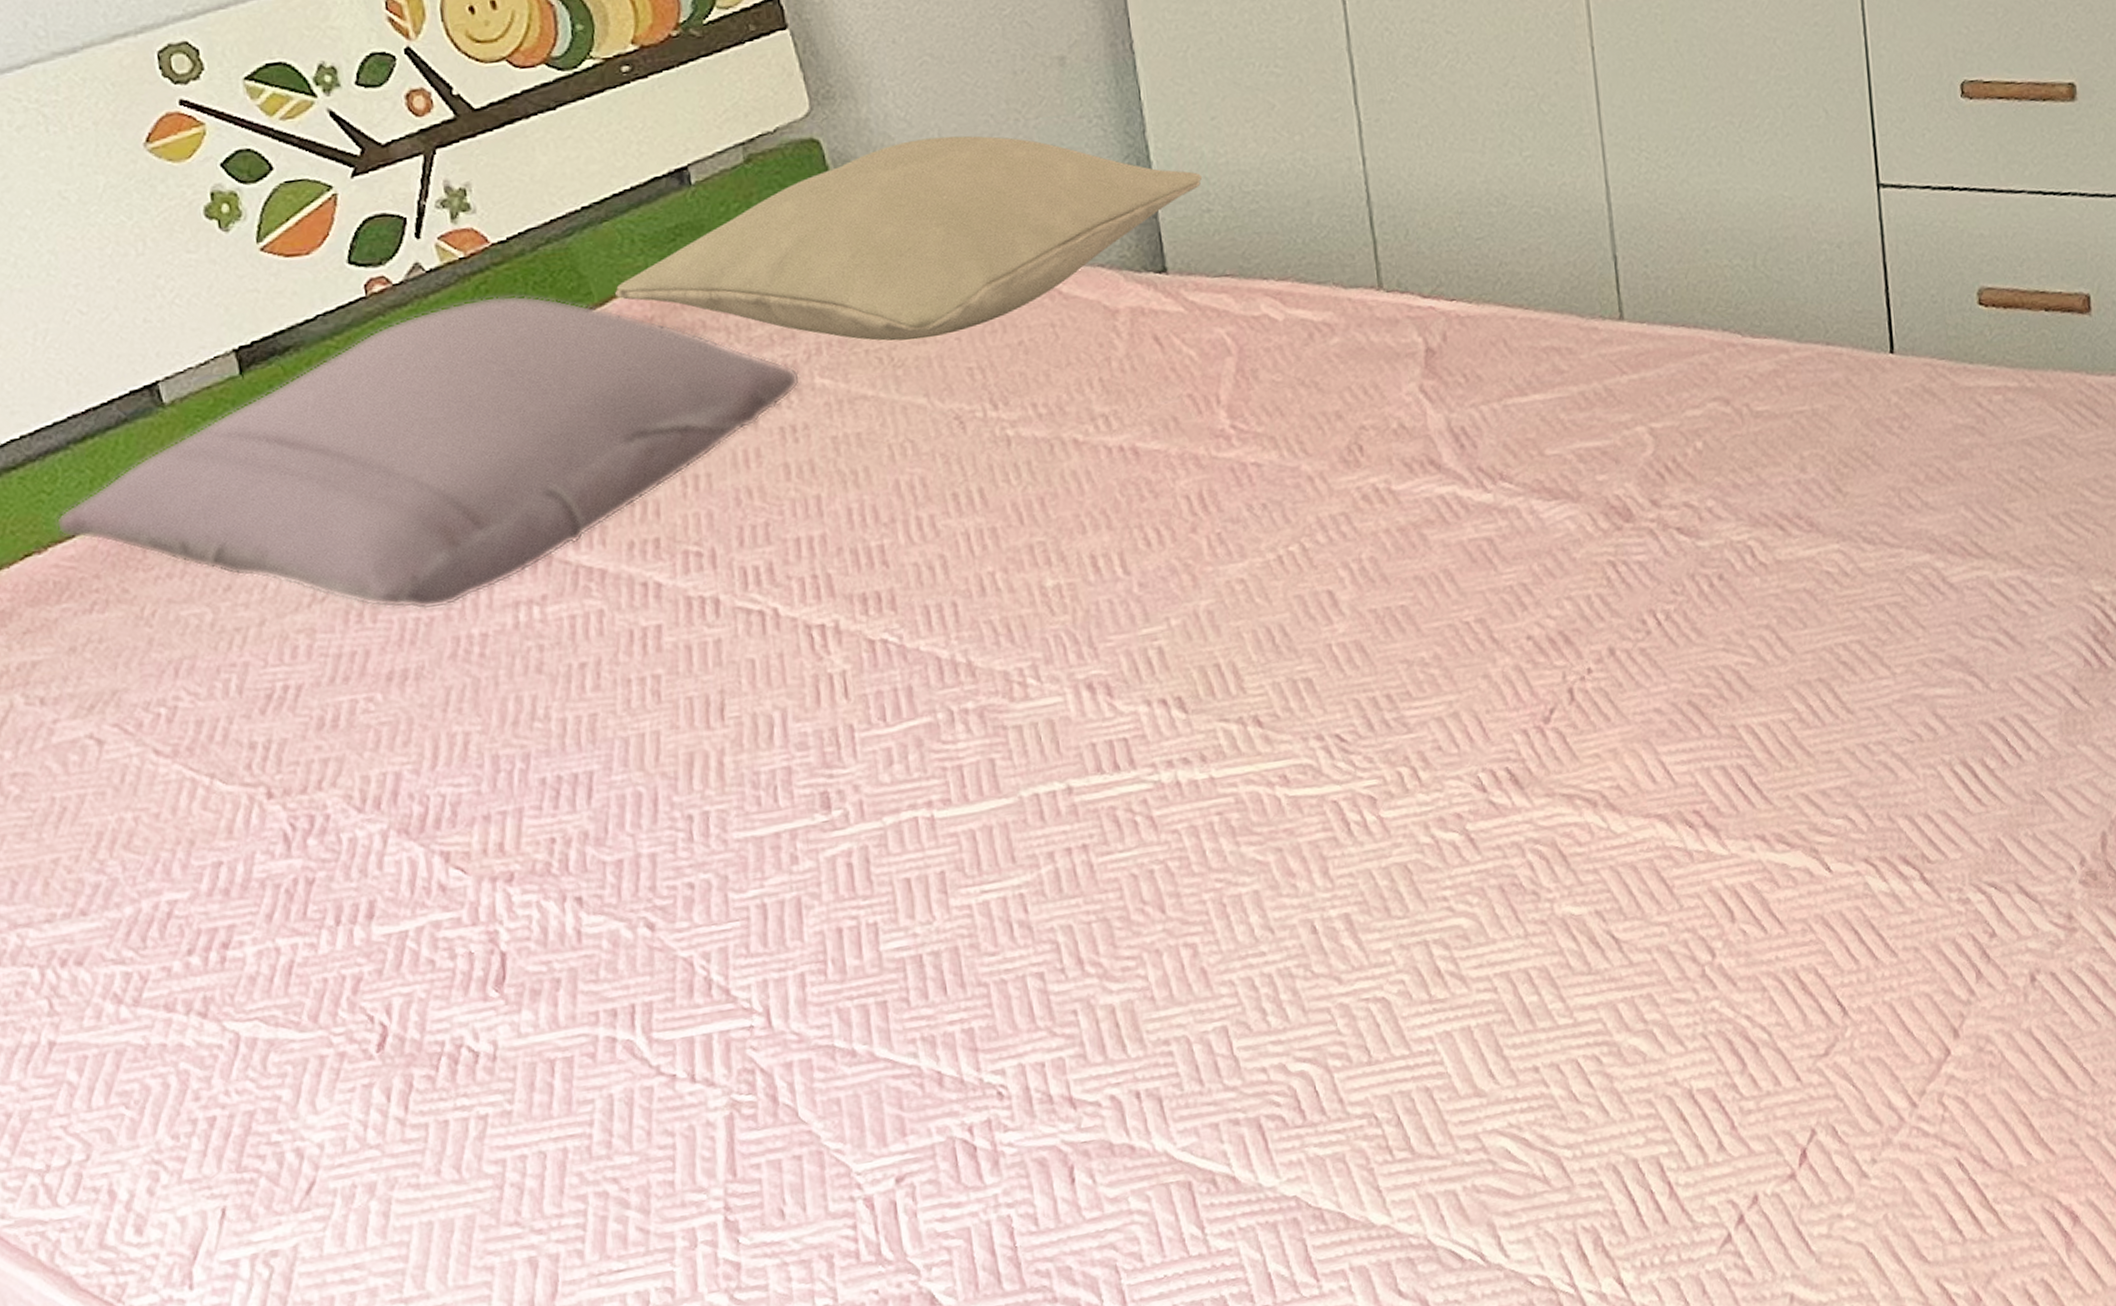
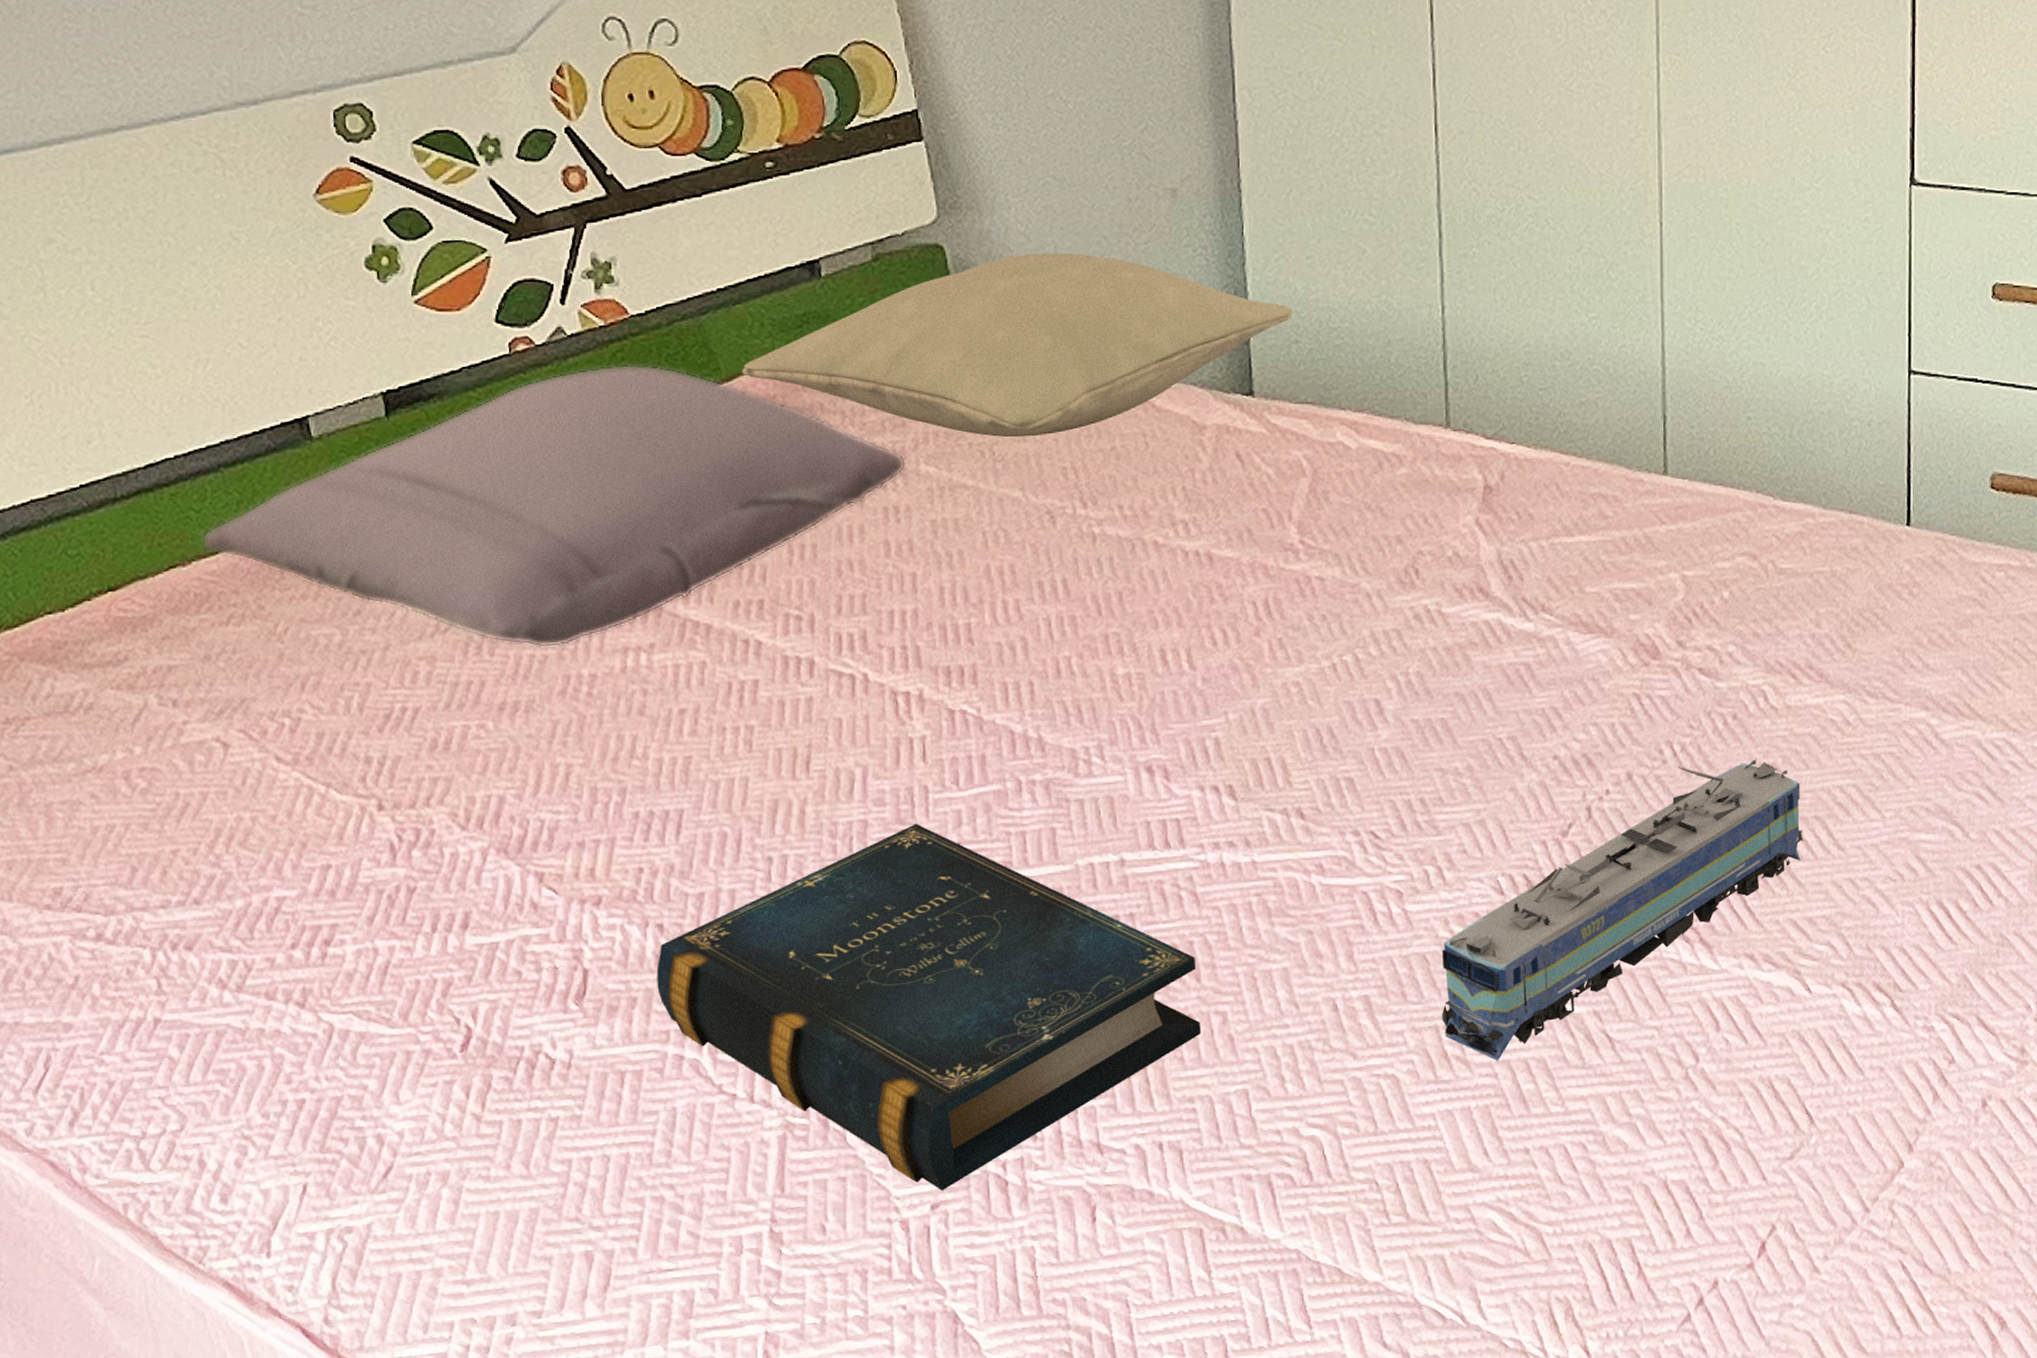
book: none [578,766,1172,1162] -> present [656,823,1202,1191]
toy train: none [1424,621,1808,973] -> present [1441,759,1804,1060]

